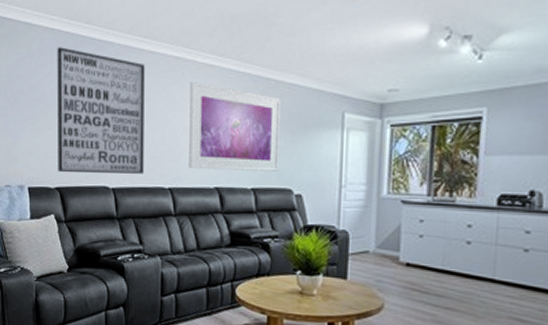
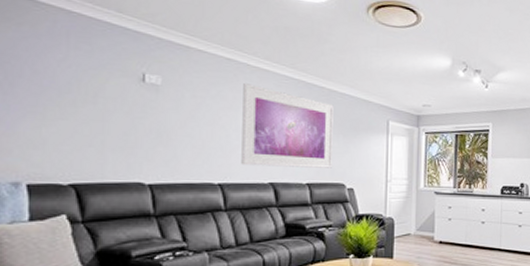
wall art: present [57,47,145,174] -> none [73,32,191,170]

